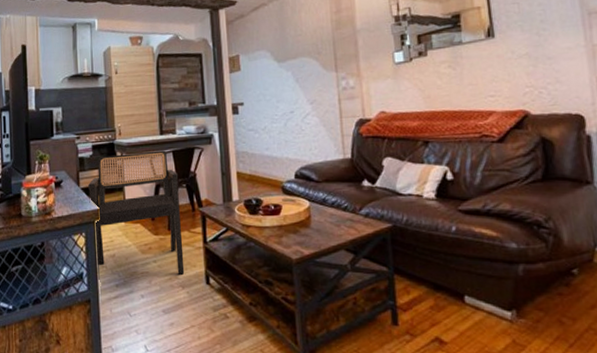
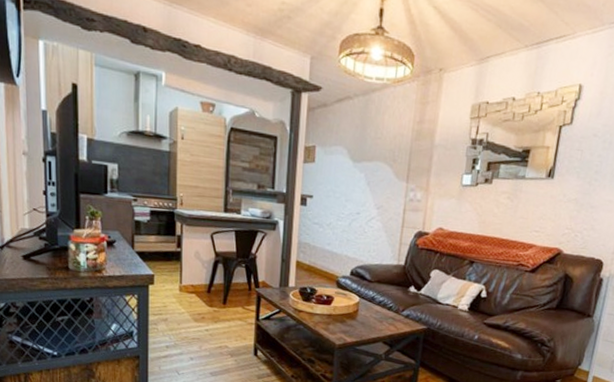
armchair: present [88,150,185,280] -> none [143,223,239,345]

